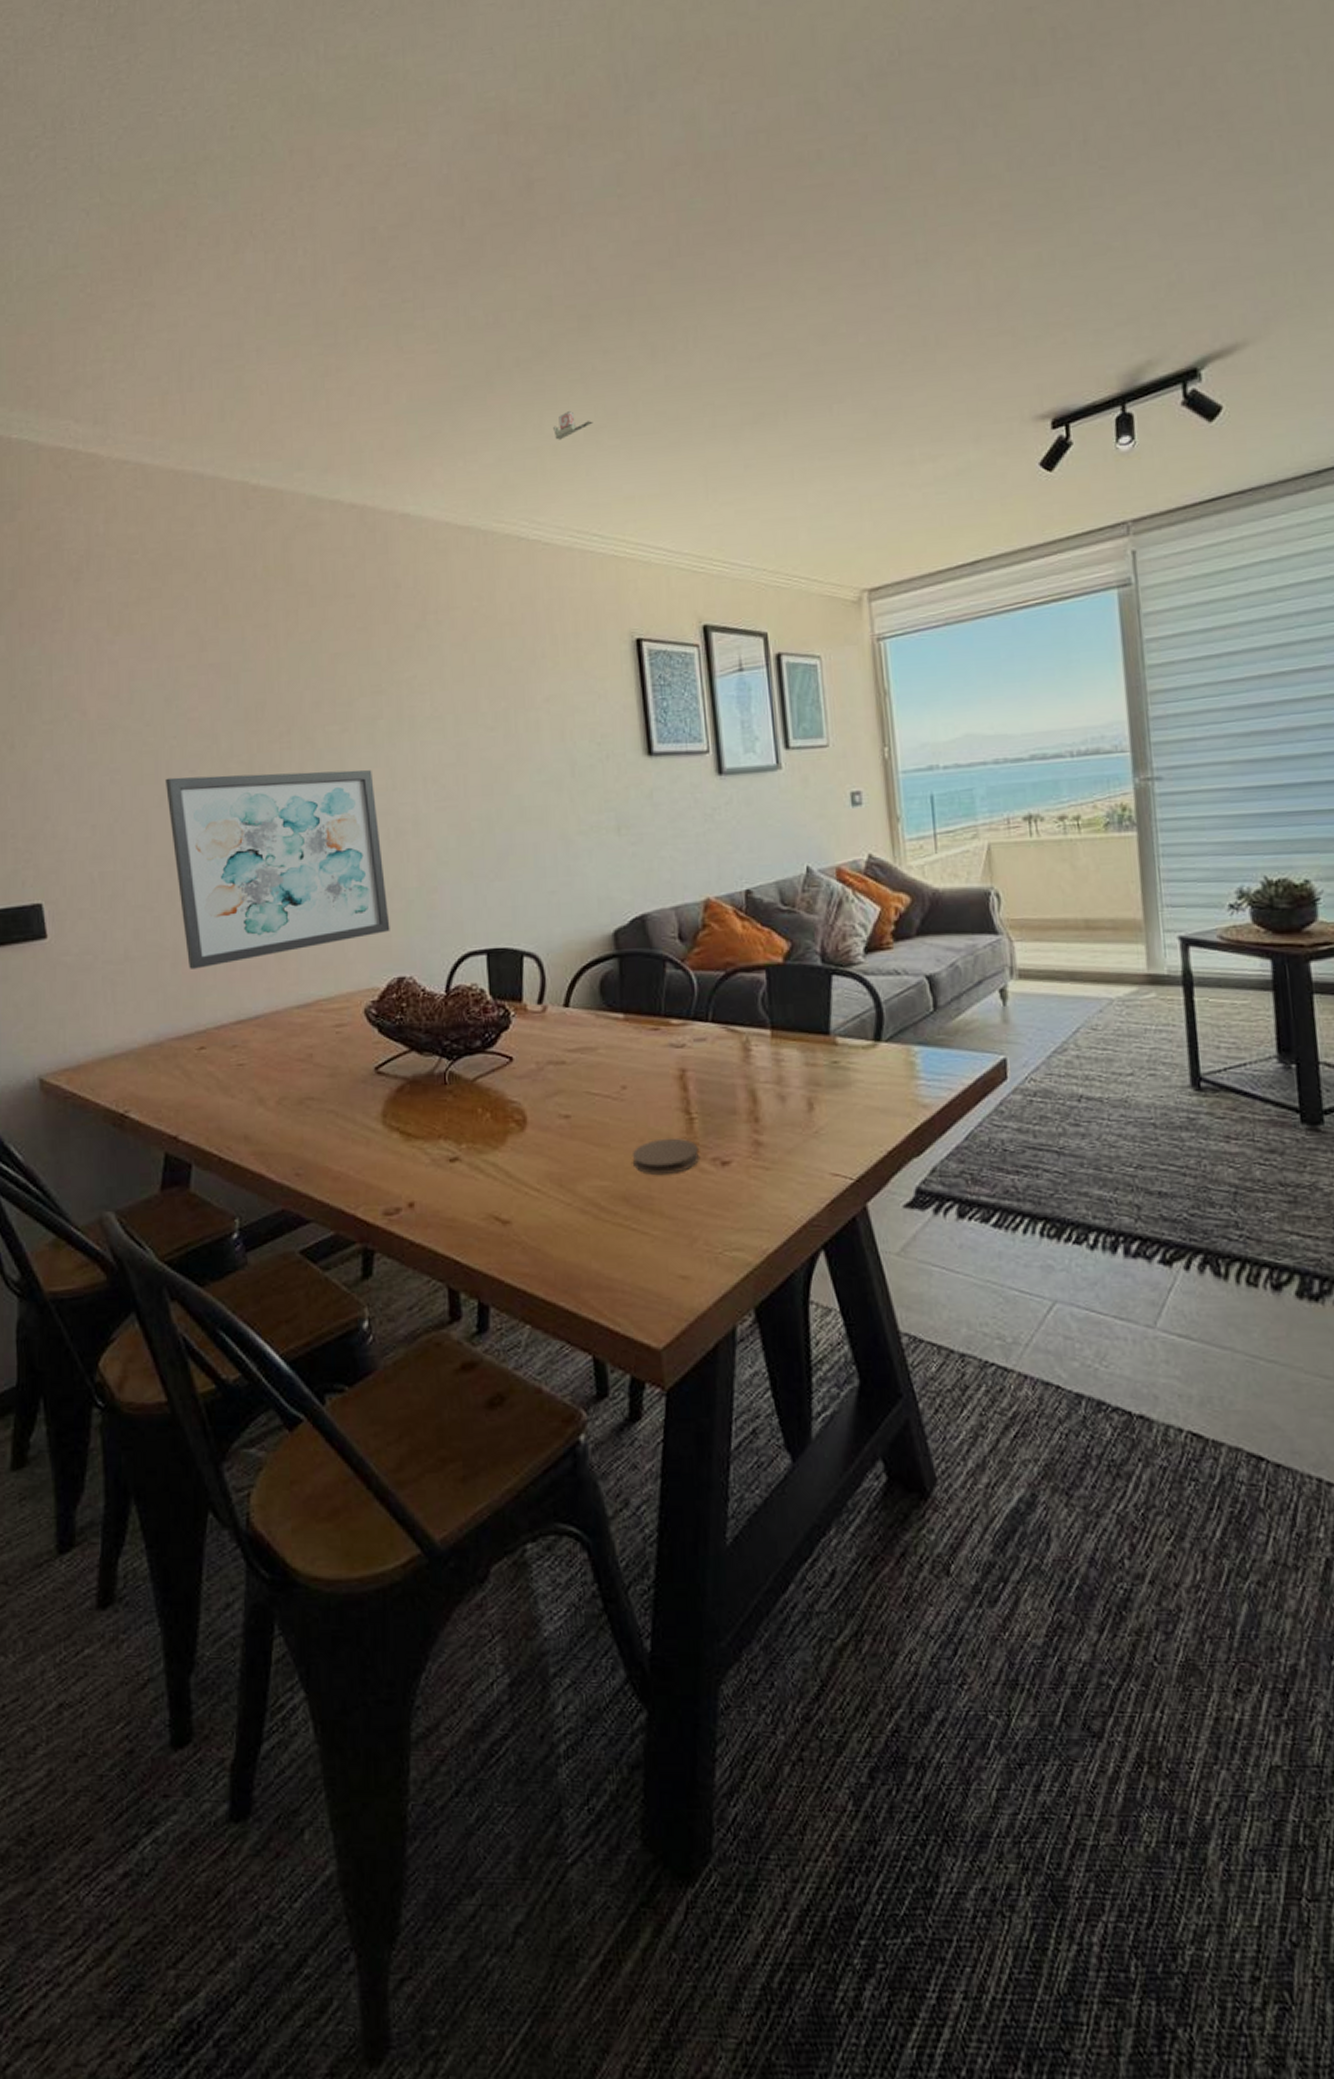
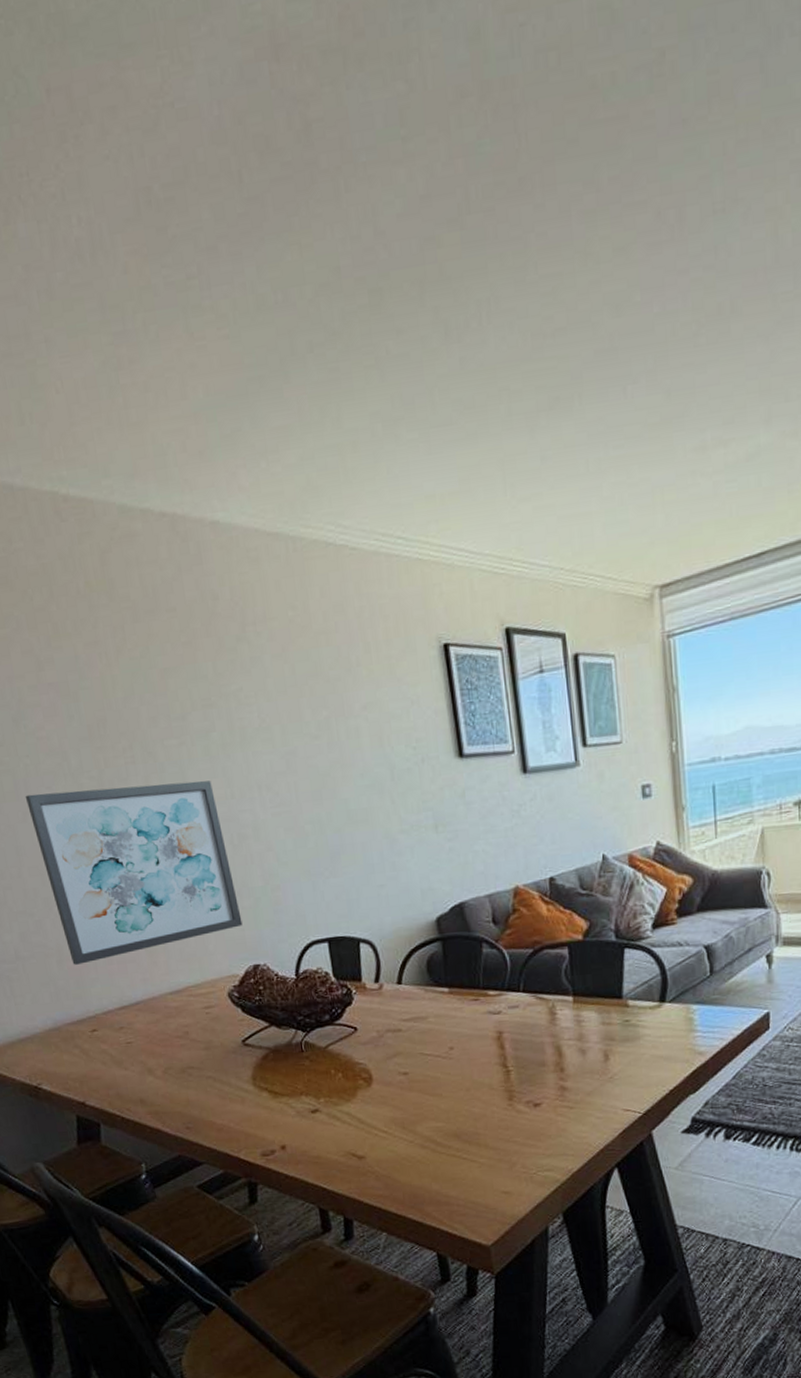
tape dispenser: present [553,411,593,440] -> none [351,402,391,435]
coaster: present [632,1138,699,1175] -> none [460,1087,515,1116]

